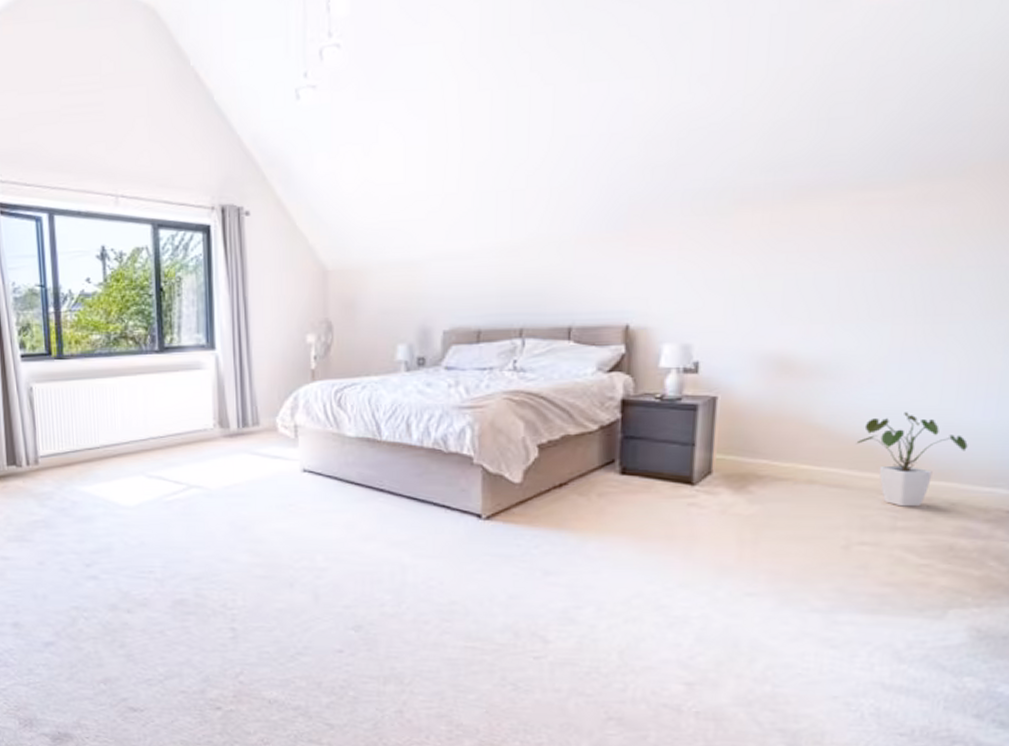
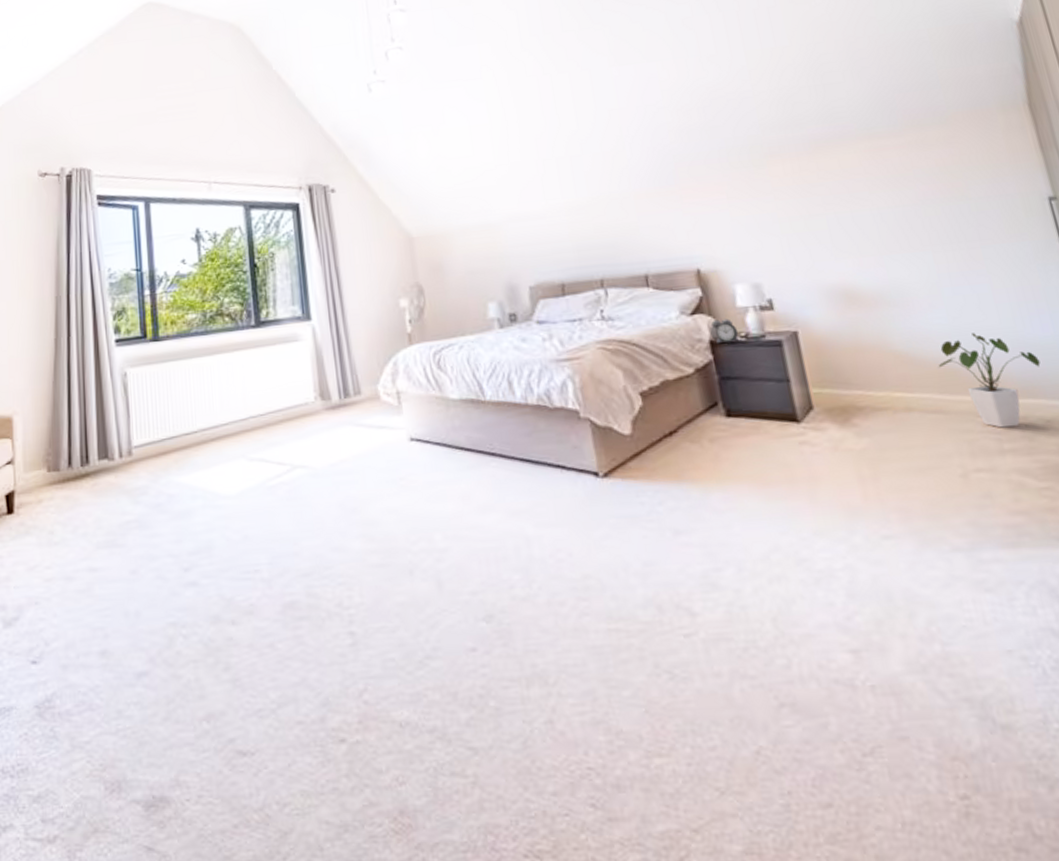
alarm clock: none [624,379,654,404] -> present [710,319,739,344]

